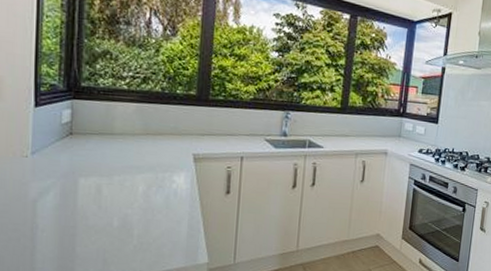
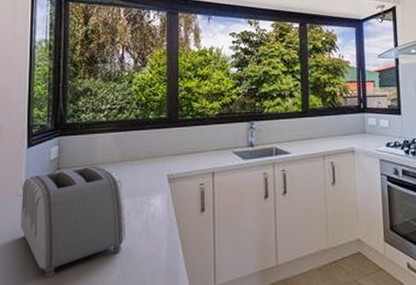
toaster: none [27,134,145,241] -> present [20,165,125,278]

